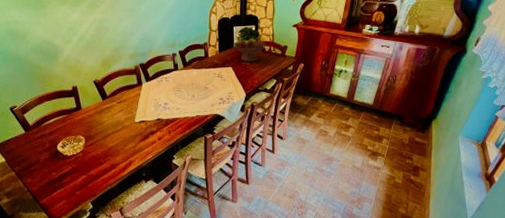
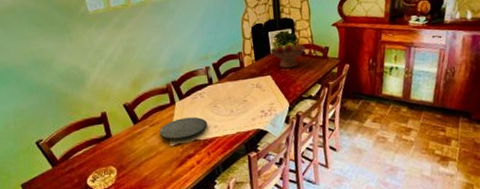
plate: none [126,98,171,117] -> present [159,117,208,140]

